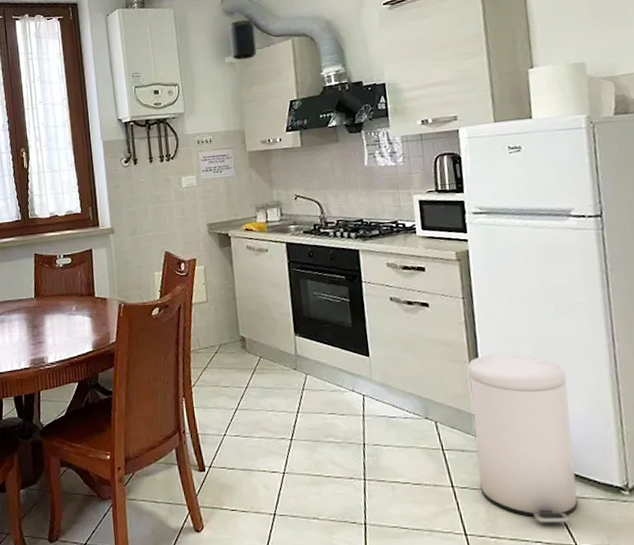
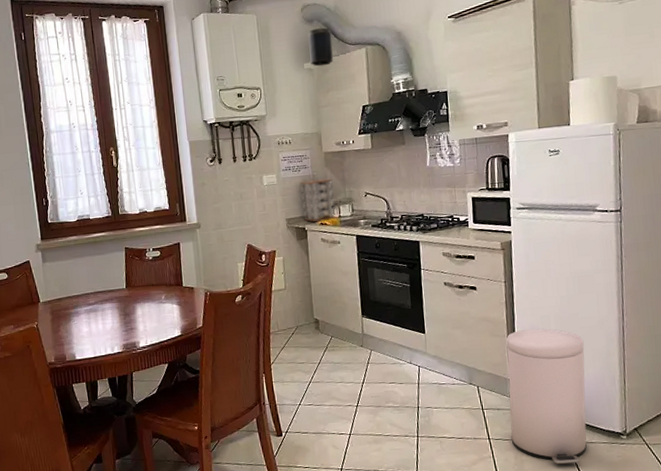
spice rack: none [221,174,263,228] -> present [299,173,336,223]

